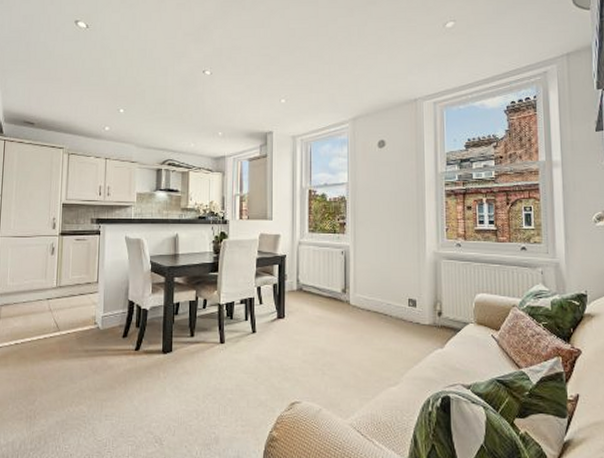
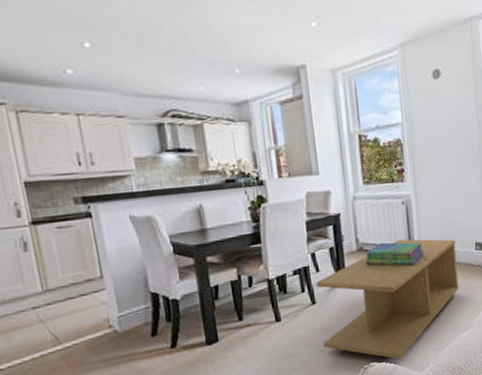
coffee table: none [257,286,389,402] -> present [316,239,459,360]
stack of books: none [302,286,358,312] -> present [364,242,424,267]

